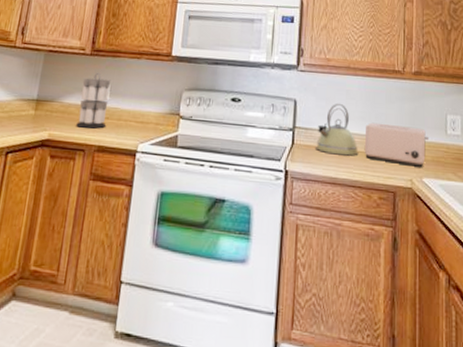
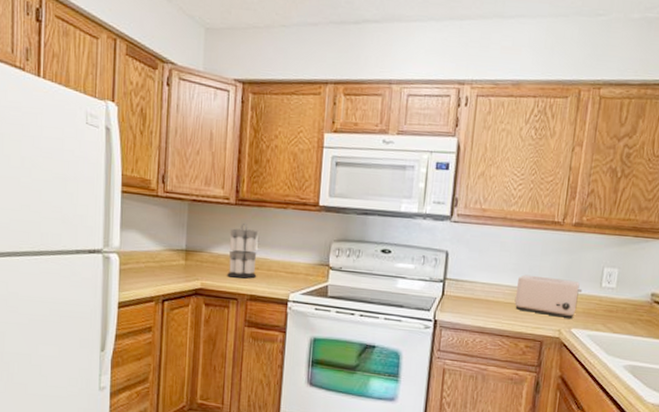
kettle: present [316,103,359,156] -> none [466,255,509,307]

